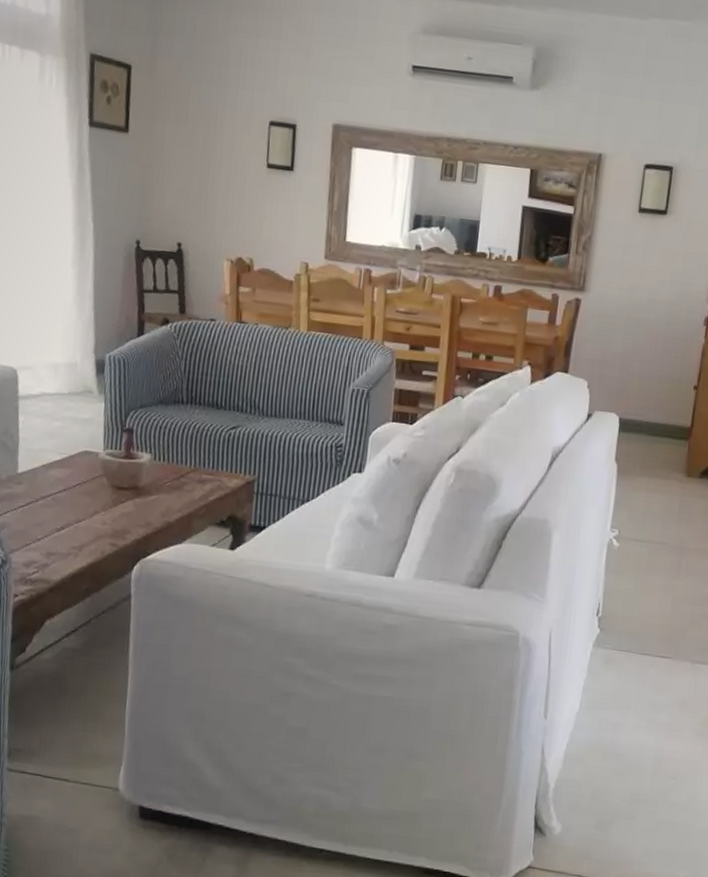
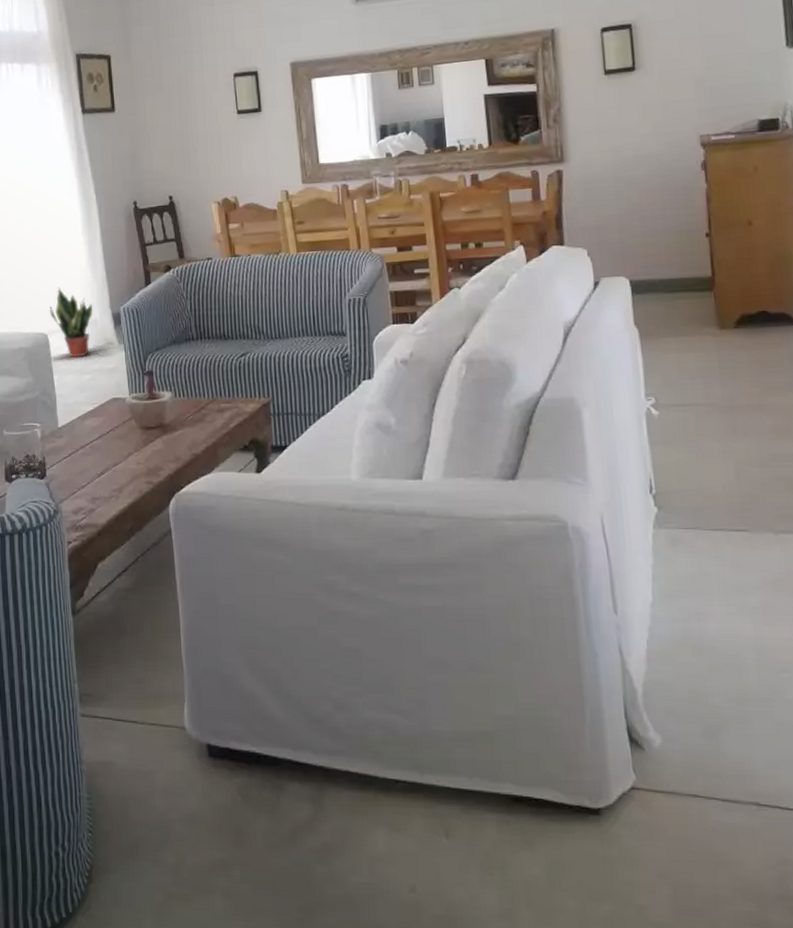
potted plant: none [23,319,75,402] -> present [50,287,94,358]

